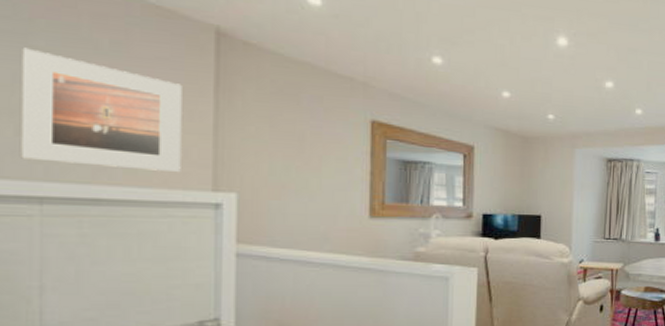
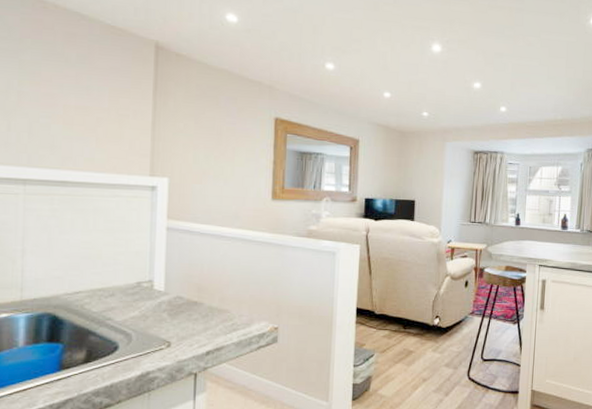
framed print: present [19,47,182,172] -> none [10,61,129,160]

